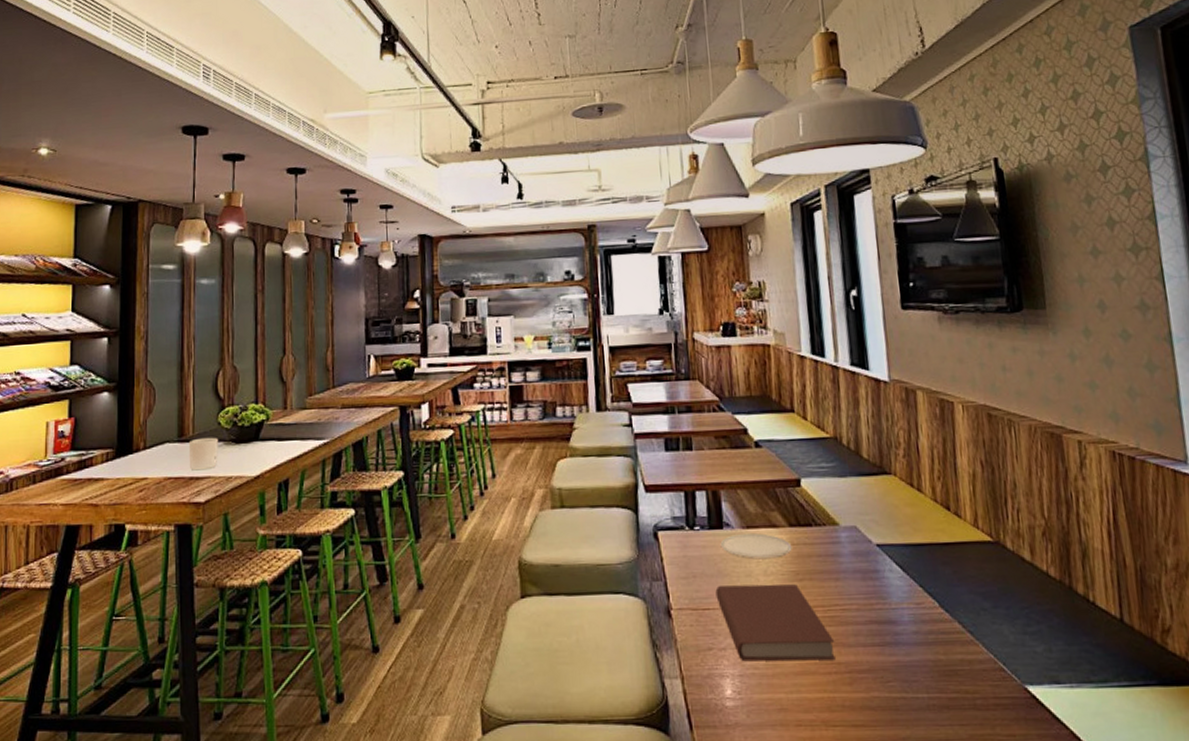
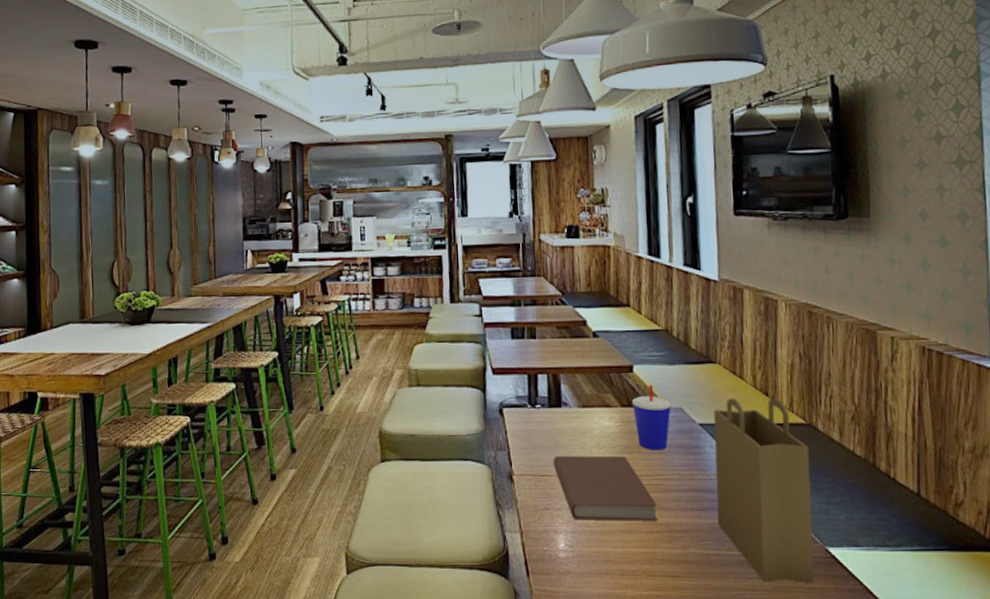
mug: present [188,437,218,471] -> none [89,319,116,348]
plate: present [720,532,792,560] -> none [558,411,623,435]
beverage cup: none [801,500,845,577] -> present [632,384,671,450]
shopping bag: none [891,512,1015,729] -> present [713,398,815,583]

